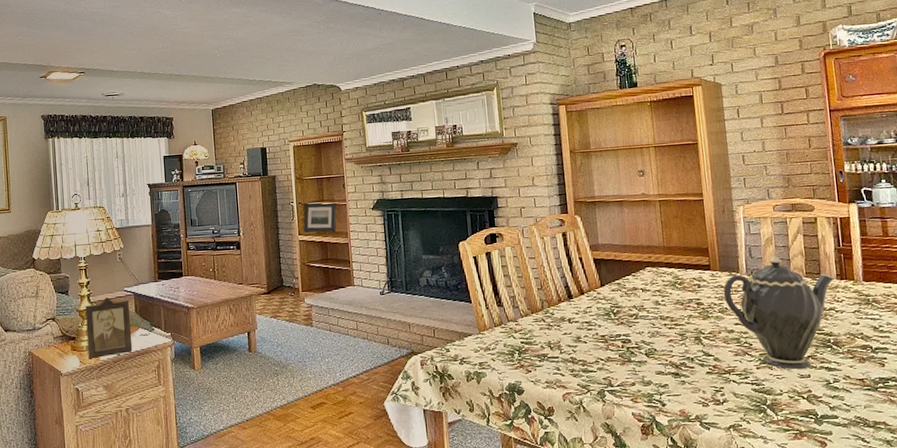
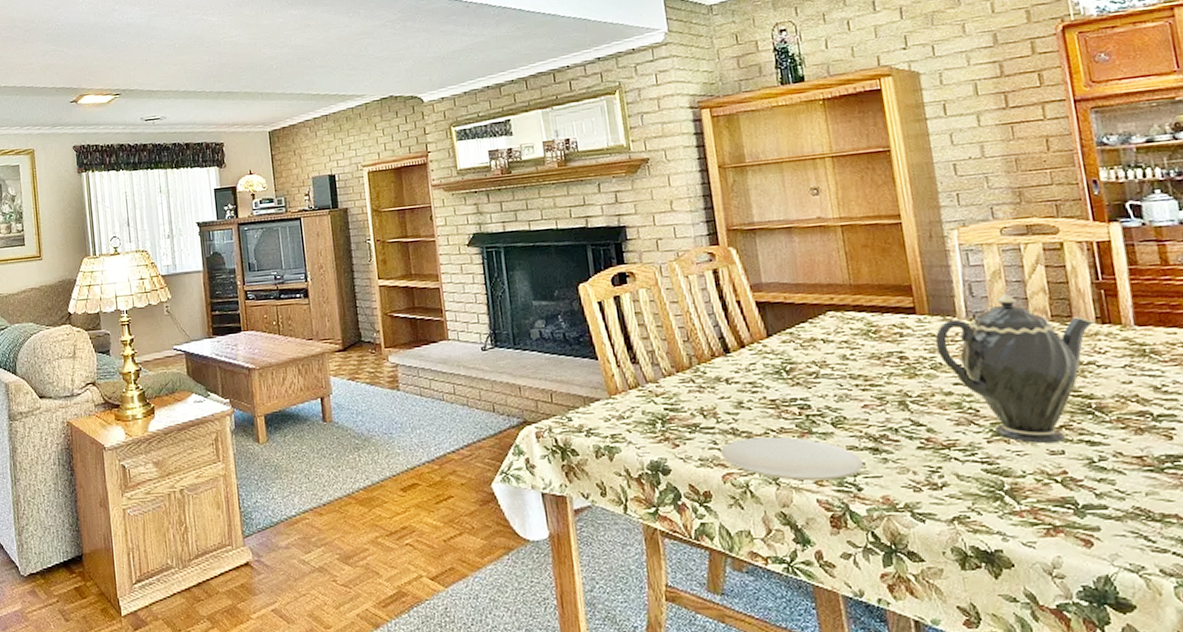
photo frame: present [85,297,133,359] -> none [129,357,186,431]
picture frame: present [303,202,337,233] -> none [383,238,424,276]
plate: none [562,364,668,399] -> present [721,436,864,481]

